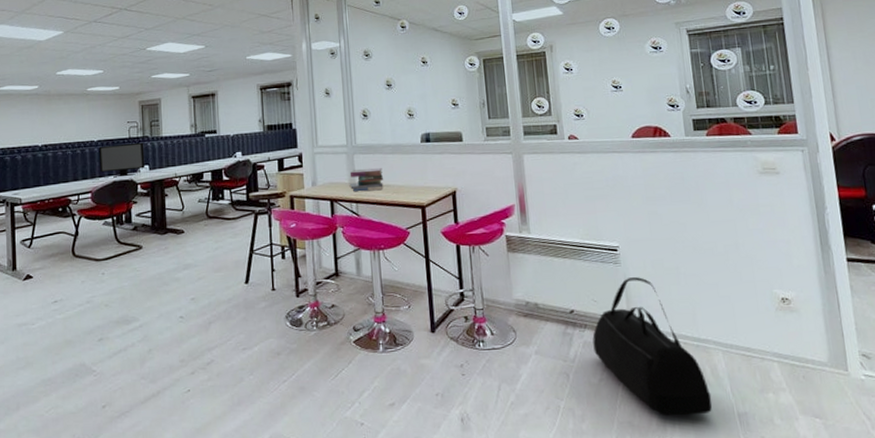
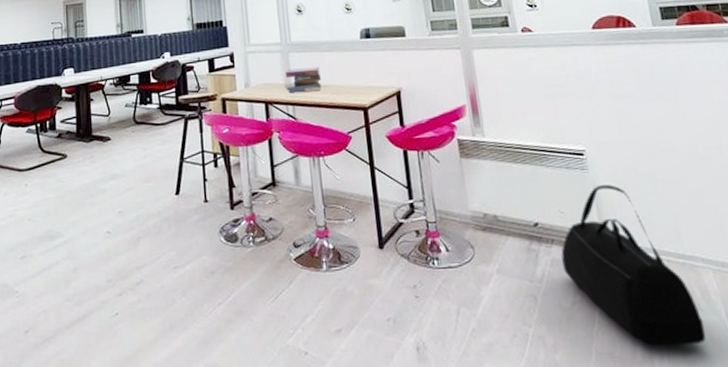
computer monitor: present [98,142,145,178] -> none [22,44,70,82]

